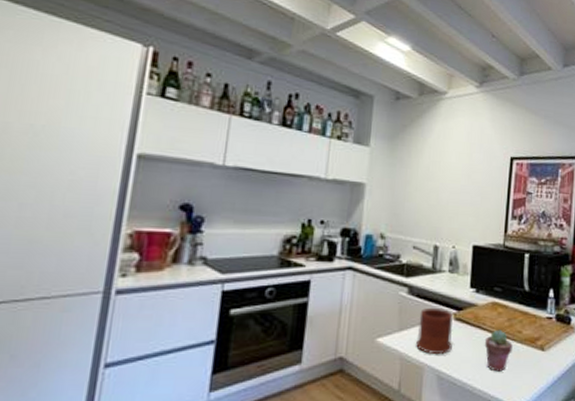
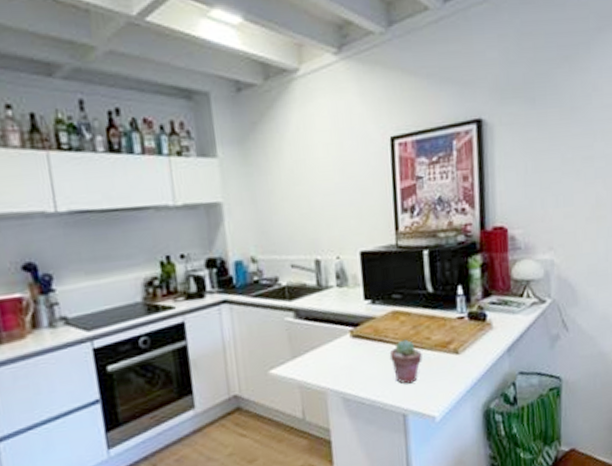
mug: present [416,307,453,354] -> none [312,327,354,377]

